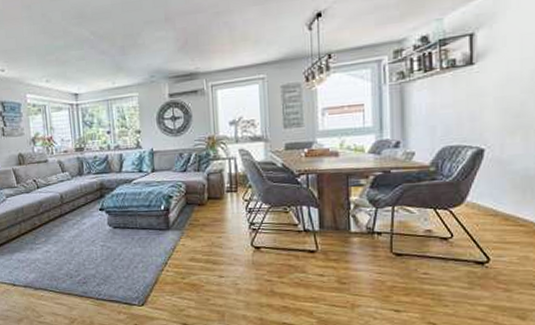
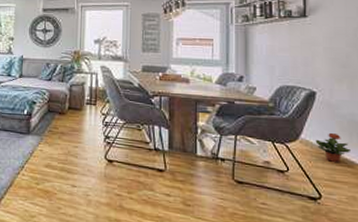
potted plant: none [483,191,525,224] -> present [315,132,352,163]

